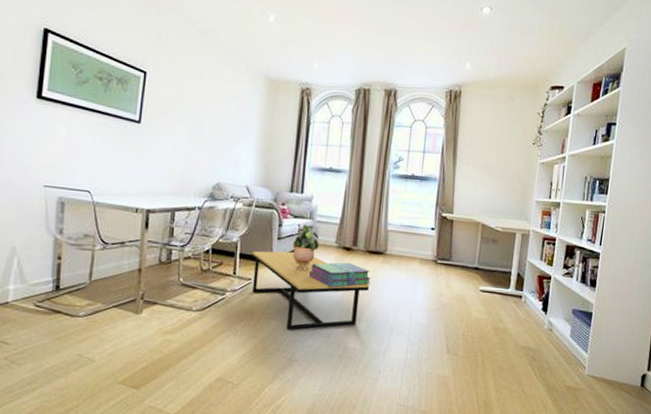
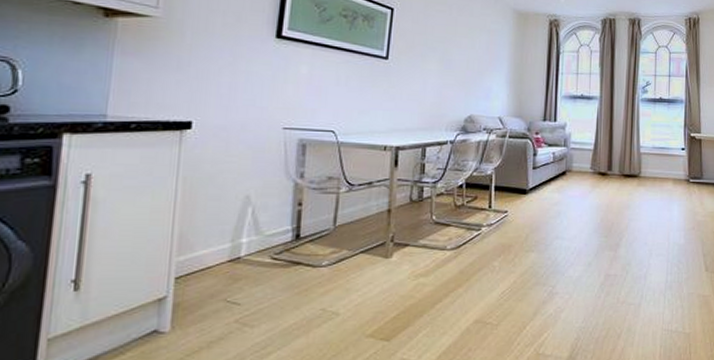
coffee table: present [252,251,369,331] -> none [507,180,626,262]
potted plant: present [292,223,319,272] -> none [548,151,574,200]
stack of books: present [308,262,371,288] -> none [565,187,627,215]

